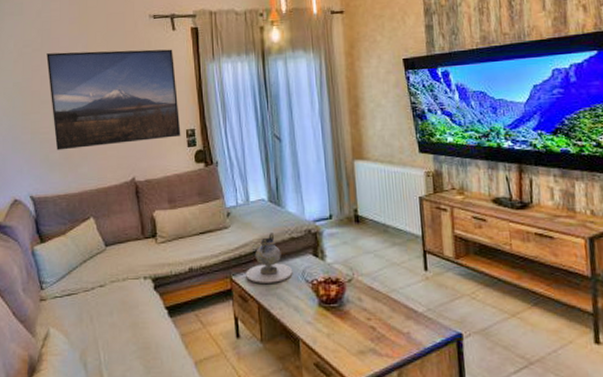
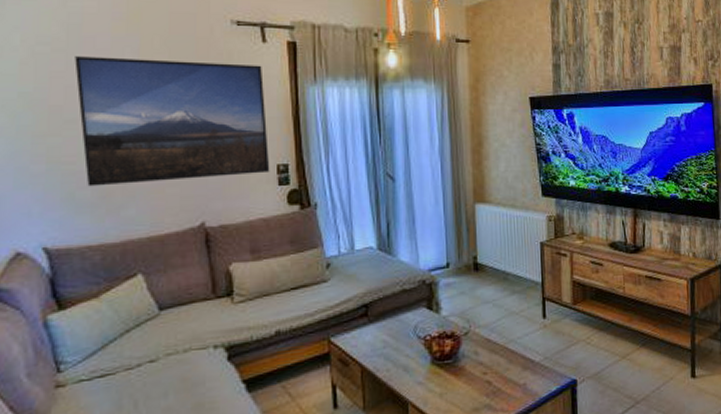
decorative vase: present [246,233,293,283] -> none [347,285,404,344]

